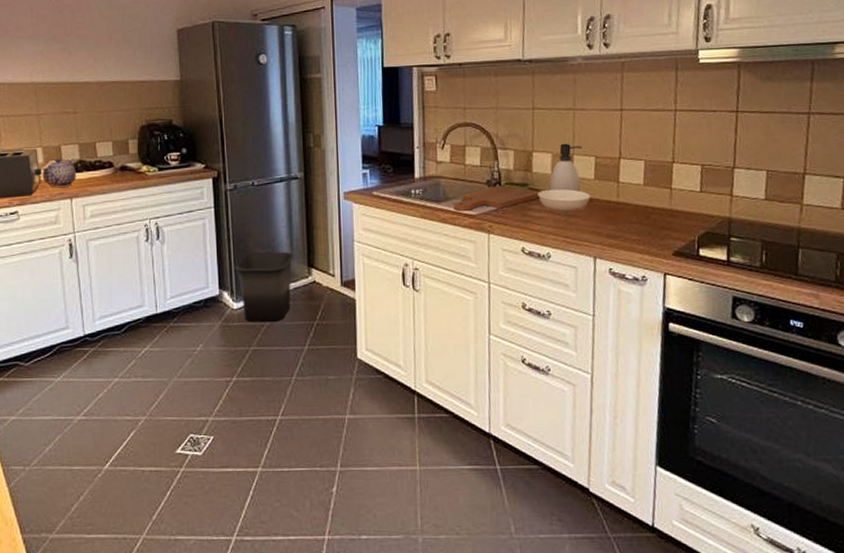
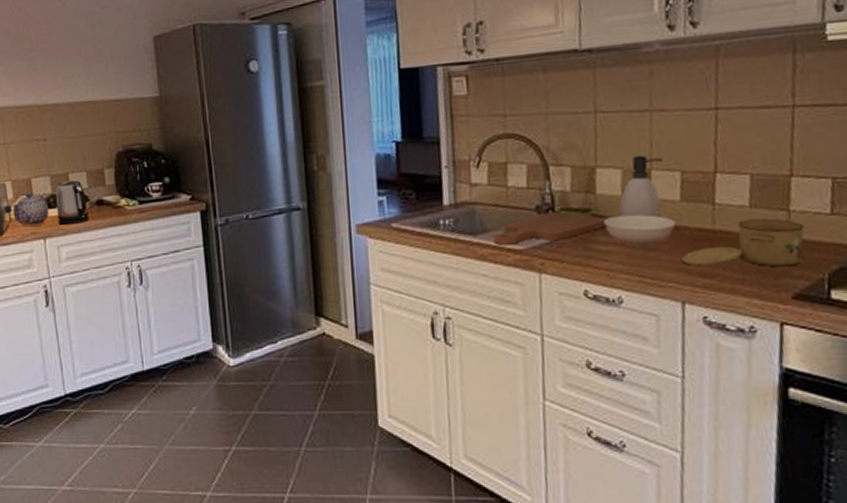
kettle: none [83,148,114,188] -> present [56,179,90,226]
waste bin: present [235,251,294,323] -> none [229,297,298,382]
cooking pot: none [593,194,682,231] -> present [680,218,805,267]

